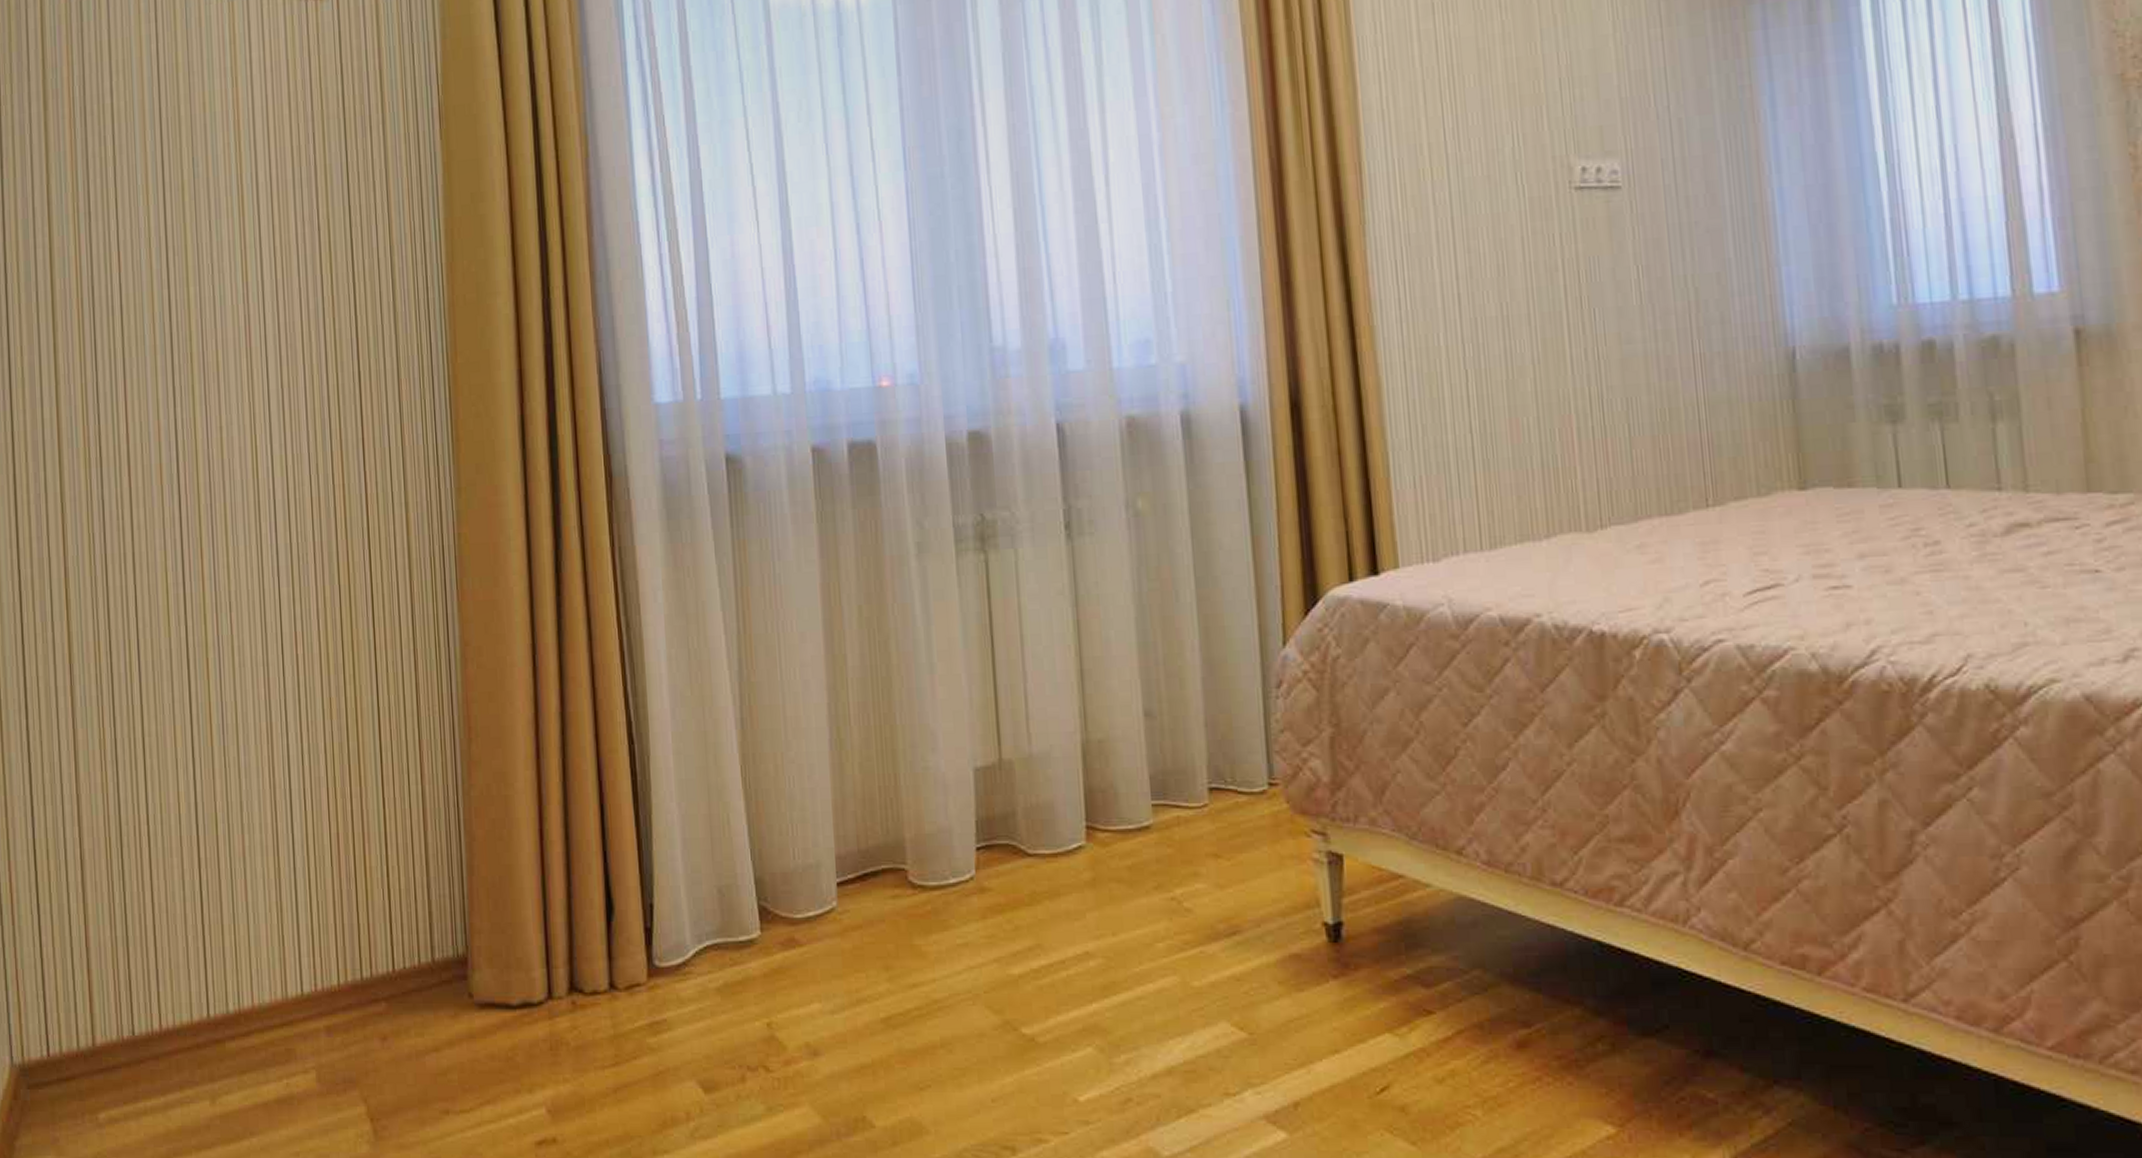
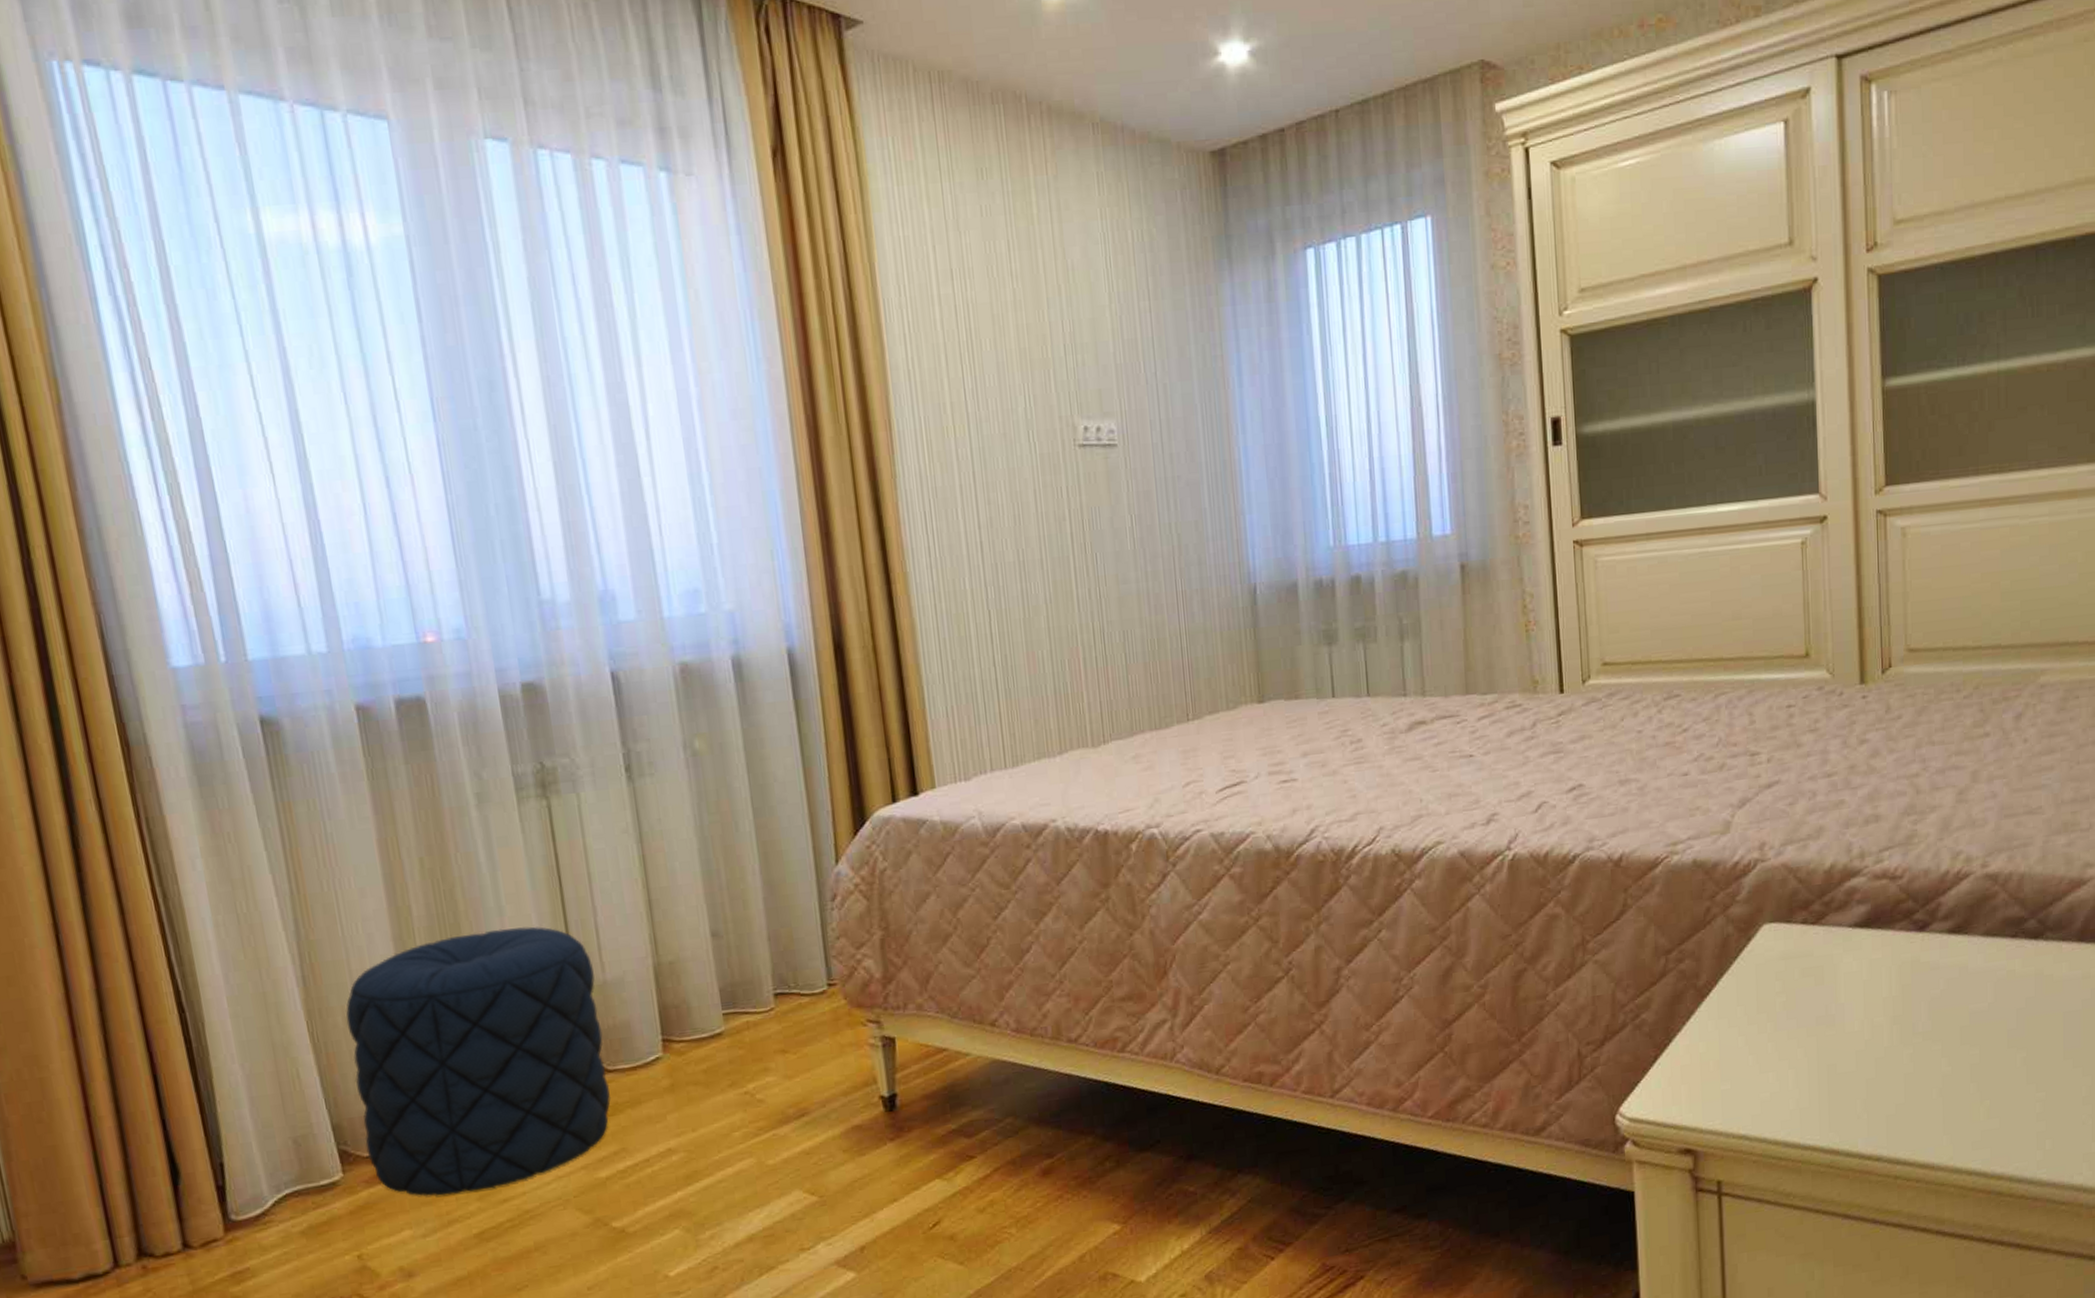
pouf: none [777,687,1030,970] -> present [346,926,612,1196]

